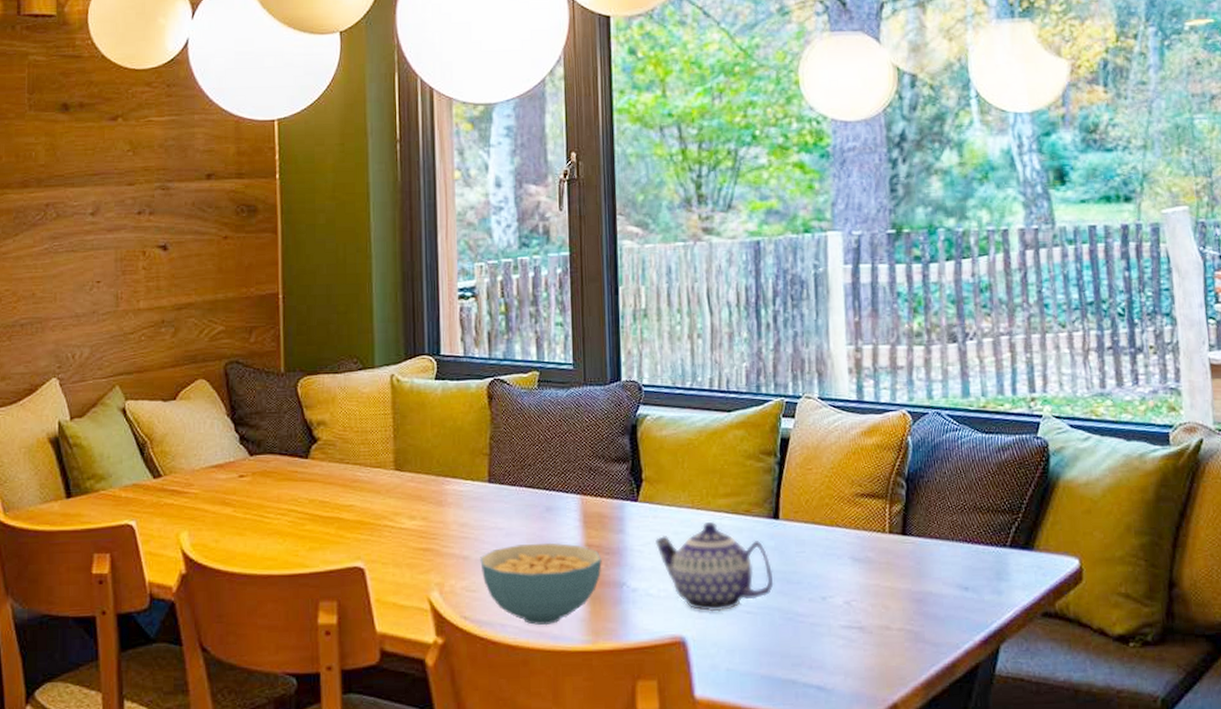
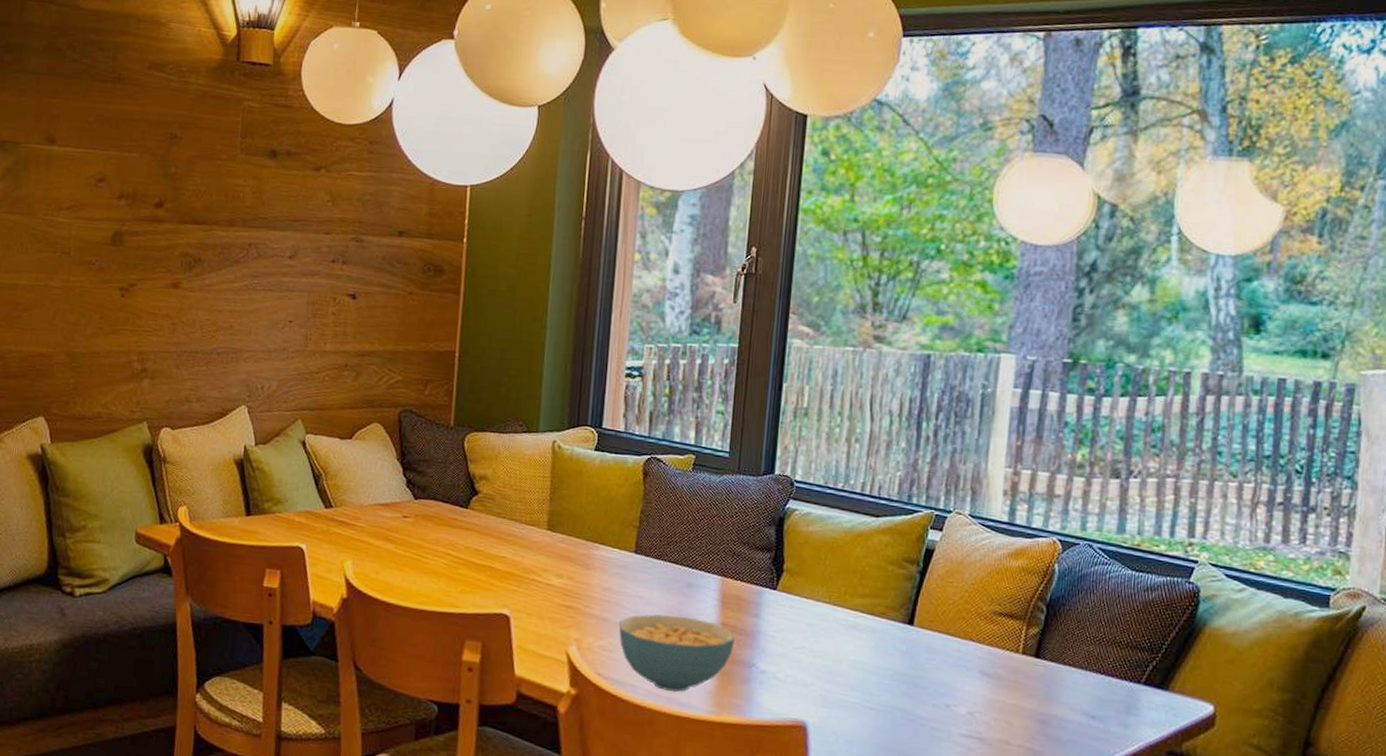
teapot: present [654,521,774,612] -> none [787,618,901,704]

